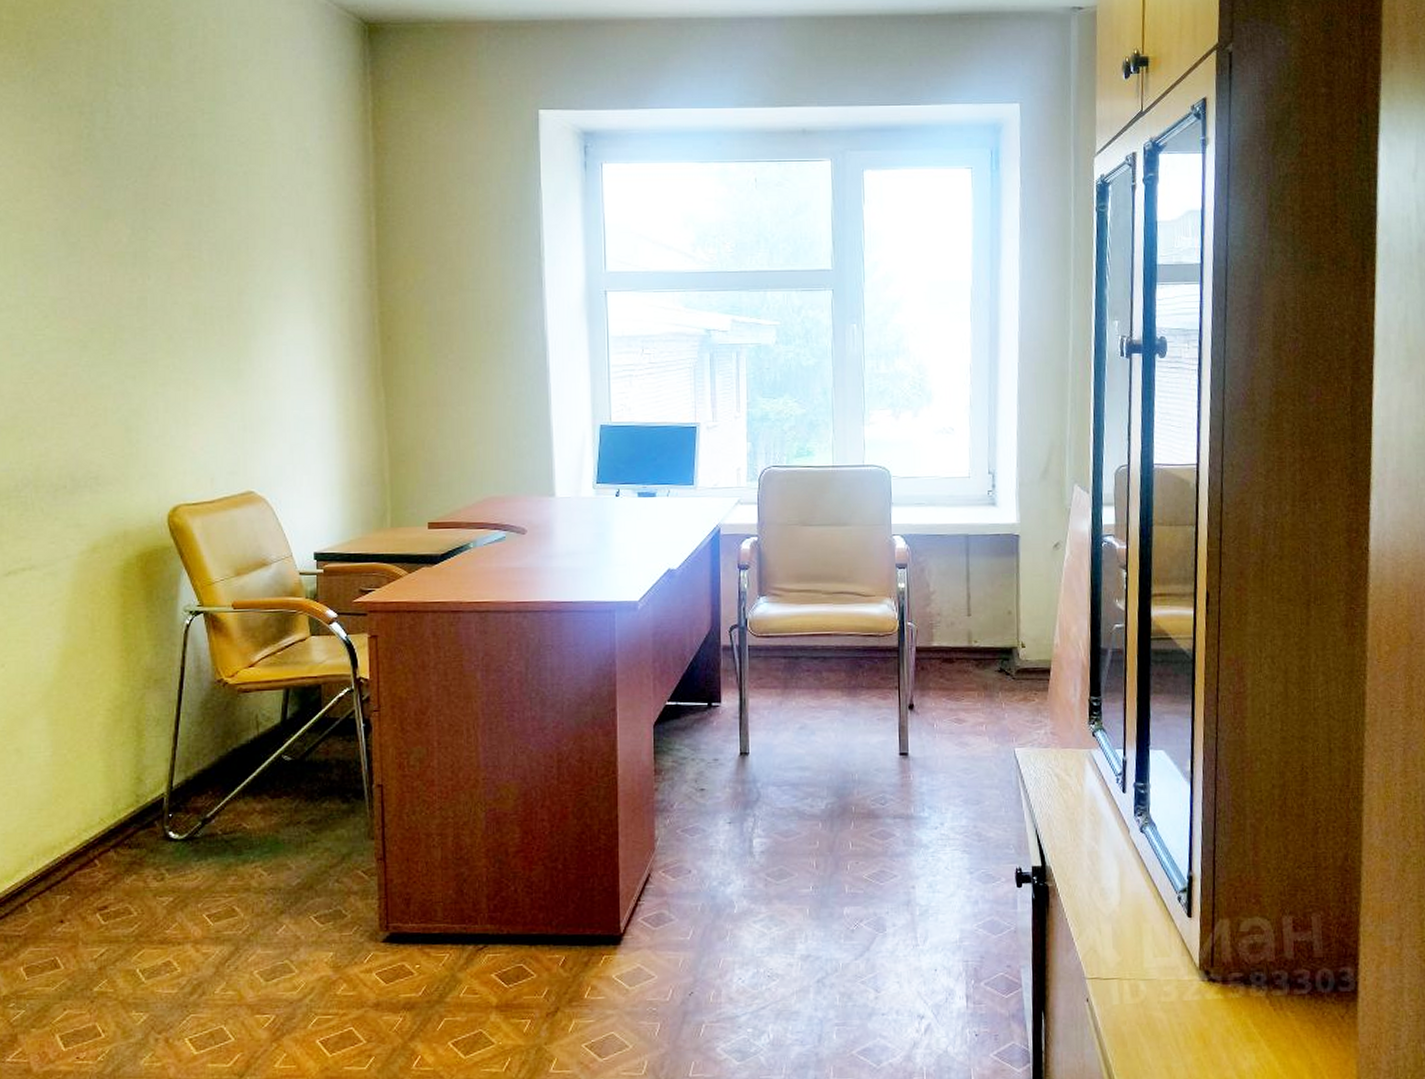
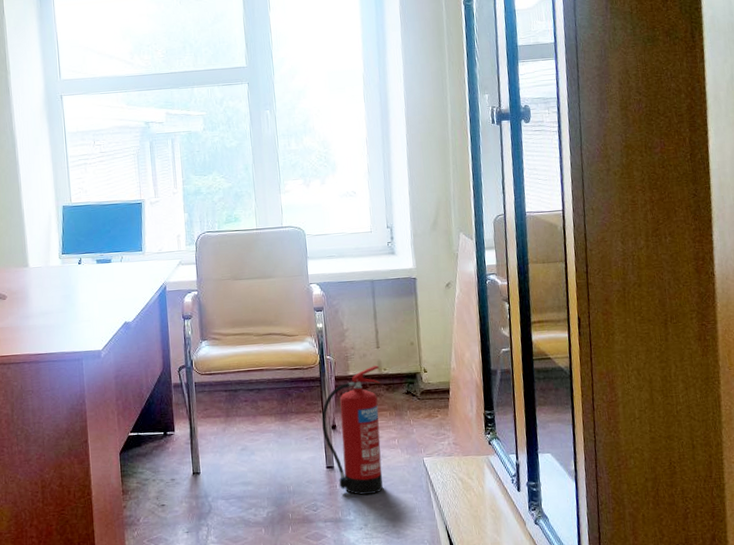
fire extinguisher: none [897,636,970,788] -> present [321,365,383,495]

